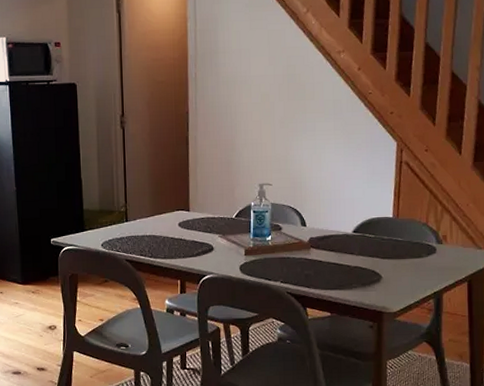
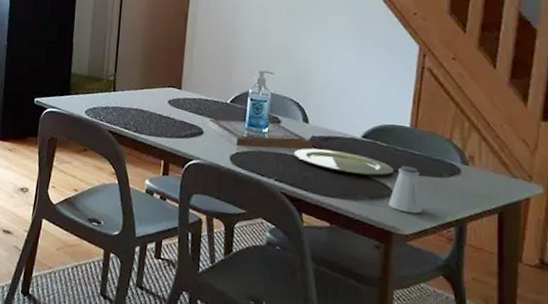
plate: none [295,248,382,266] -> present [294,148,394,176]
saltshaker: none [378,252,406,293] -> present [388,166,422,214]

